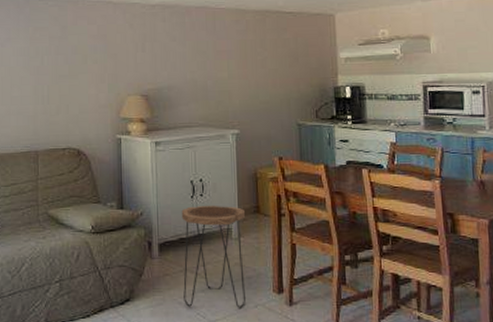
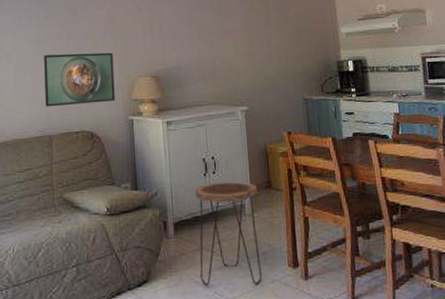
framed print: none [32,69,103,123] -> present [44,52,115,107]

